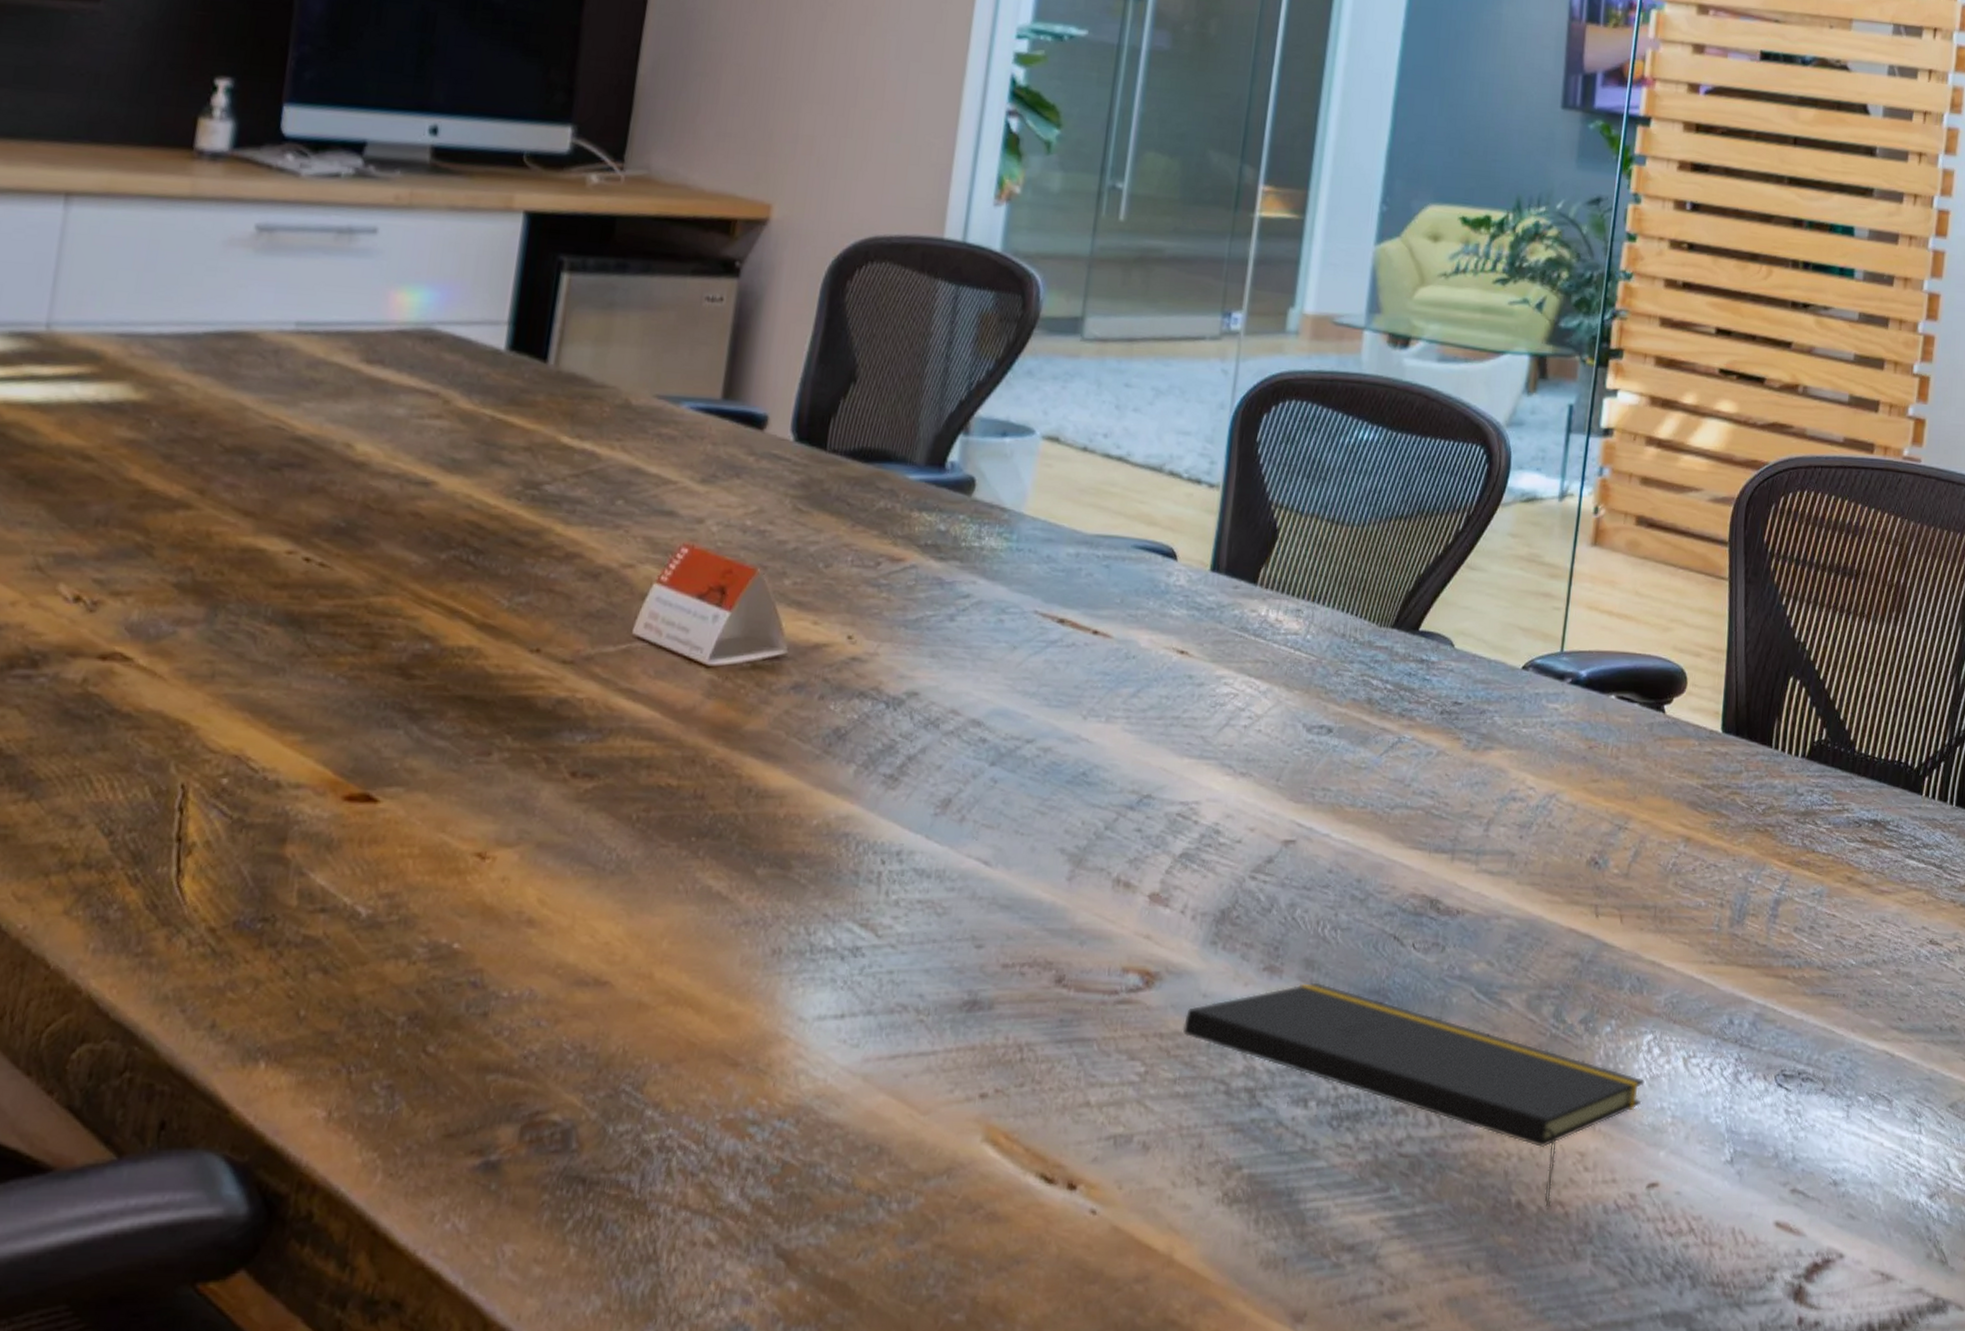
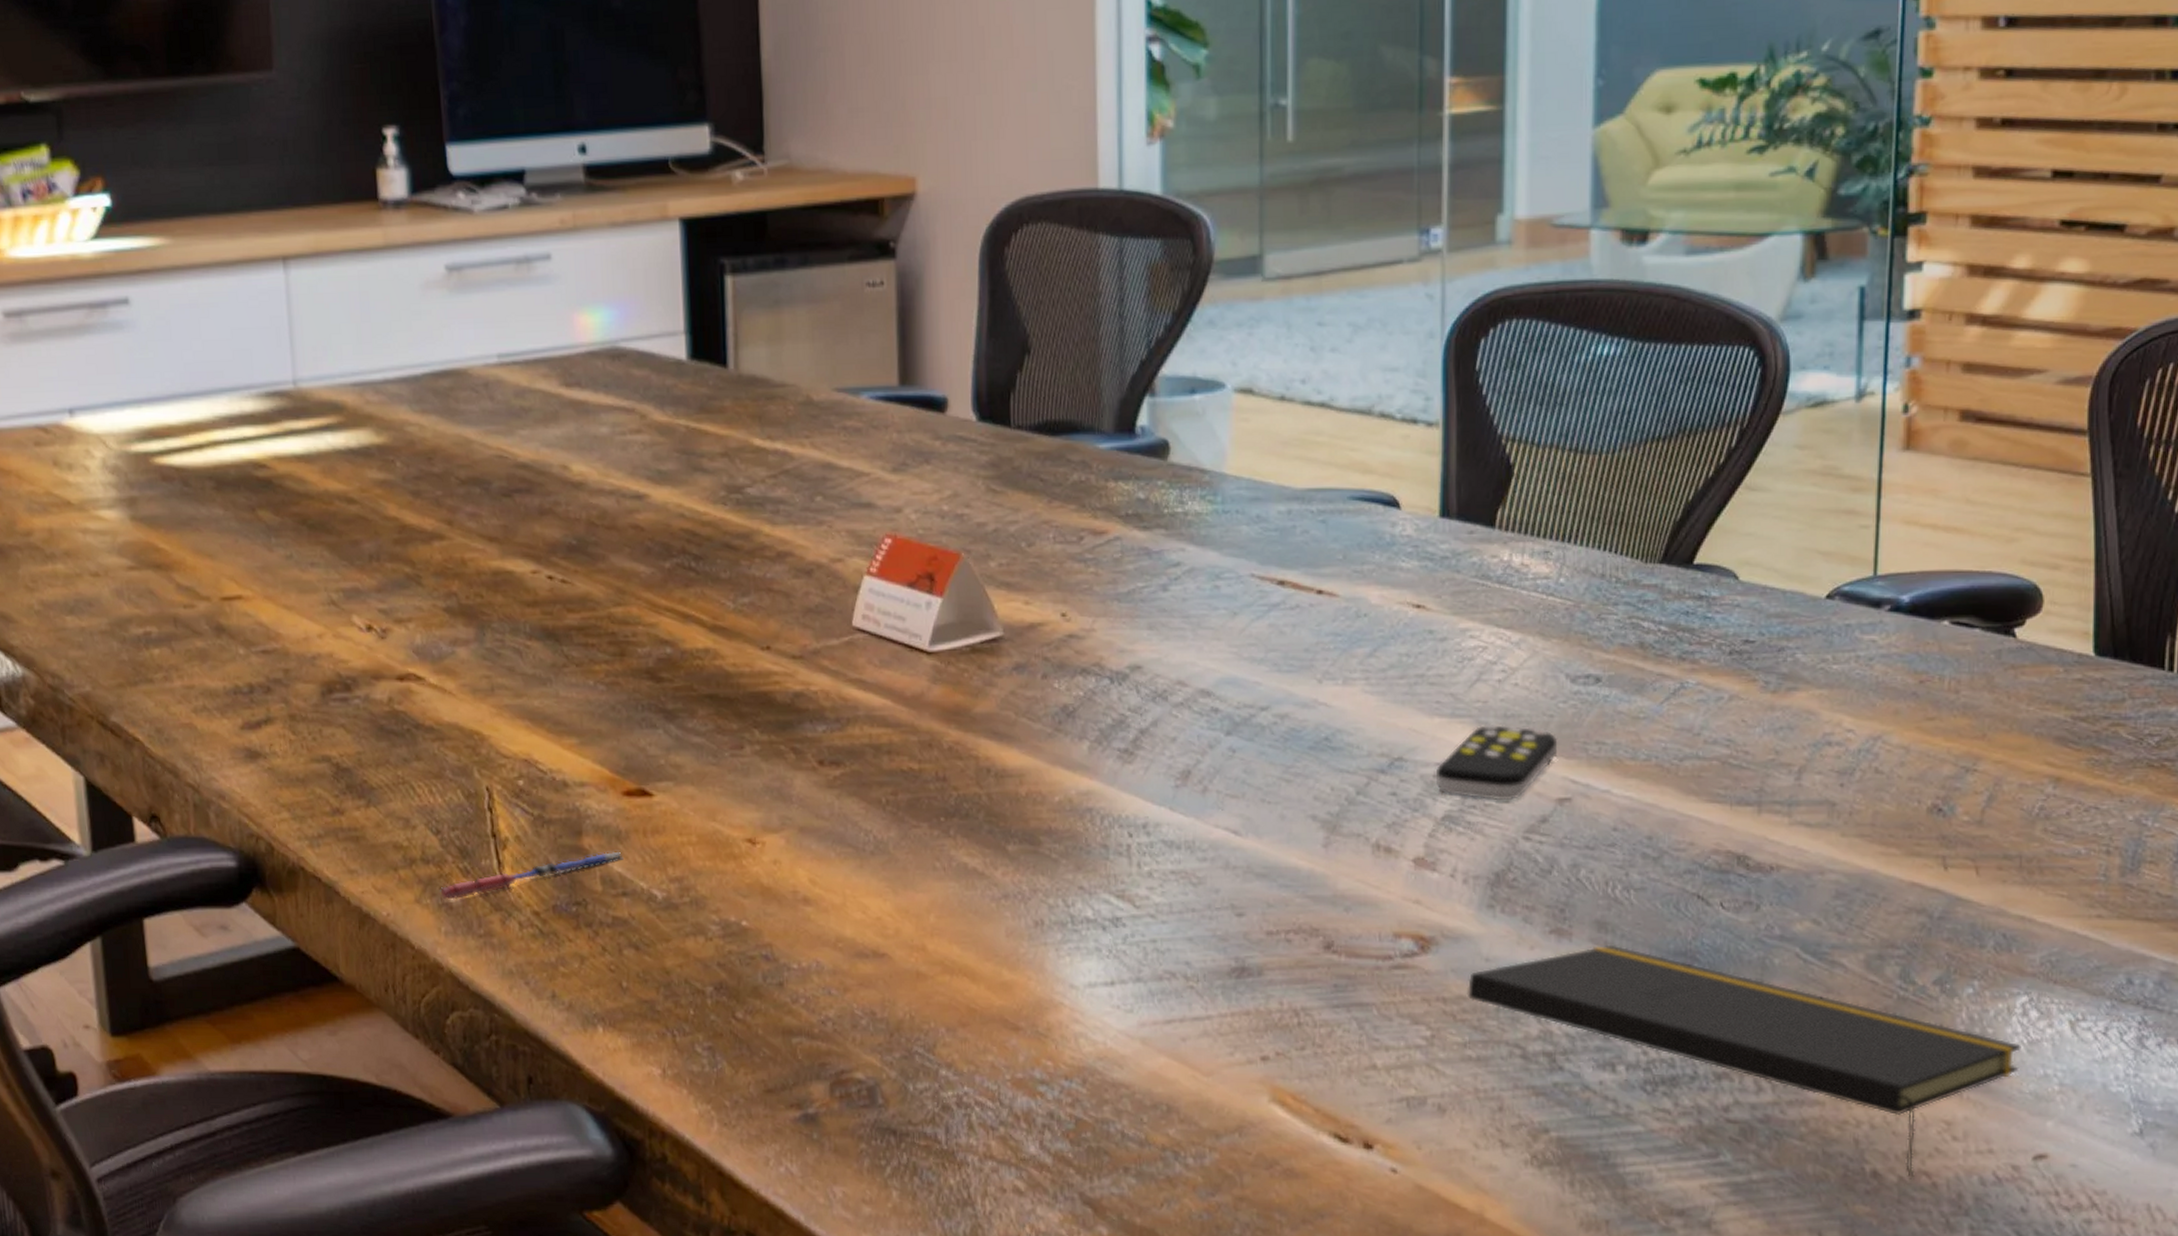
pen: none [97,861,330,912] -> present [440,851,624,900]
remote control: none [1177,766,1290,841] -> present [1435,723,1558,801]

